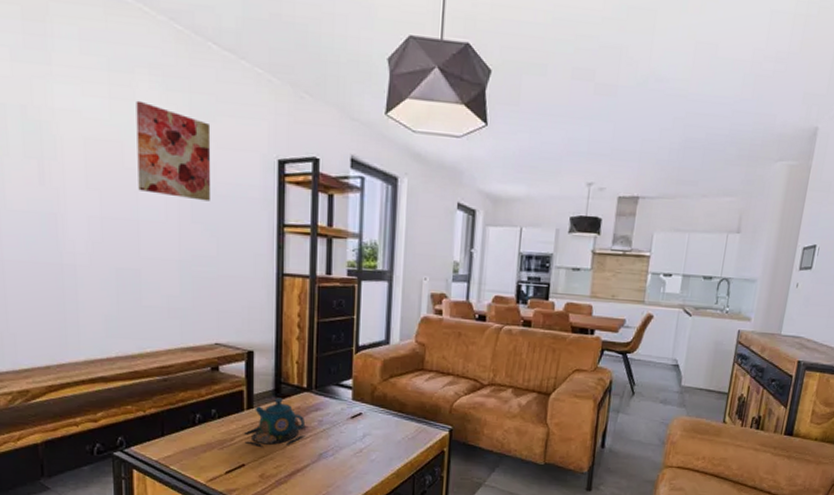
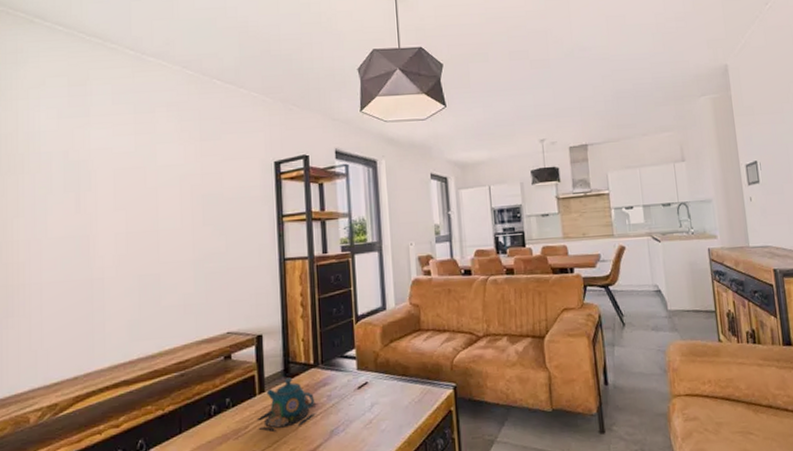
wall art: present [136,100,211,201] -> none [156,132,219,206]

